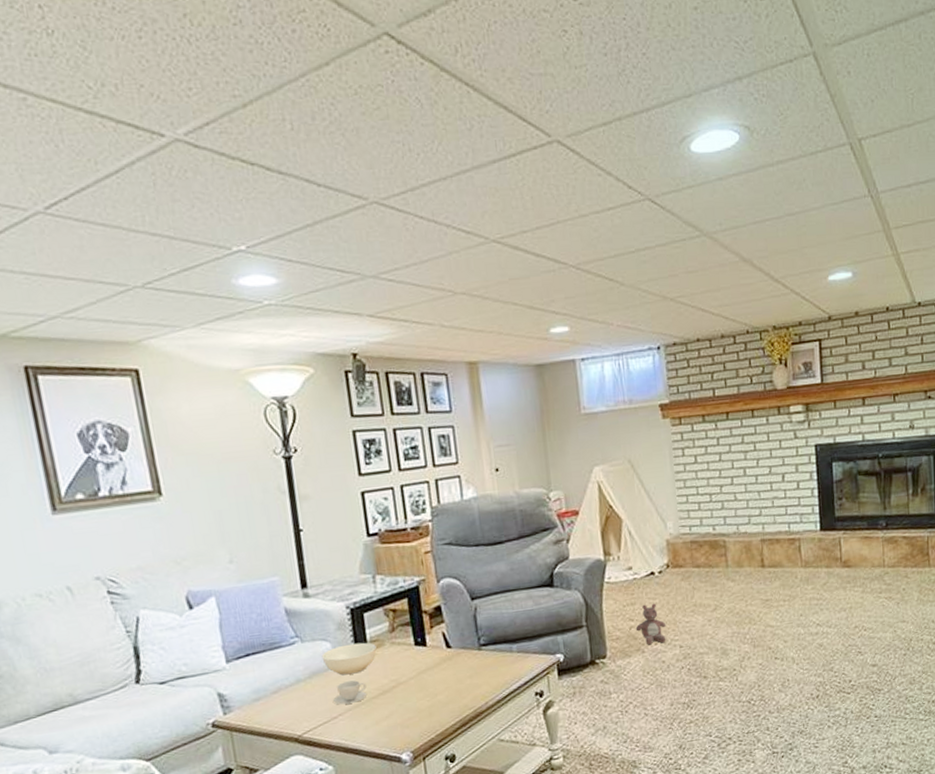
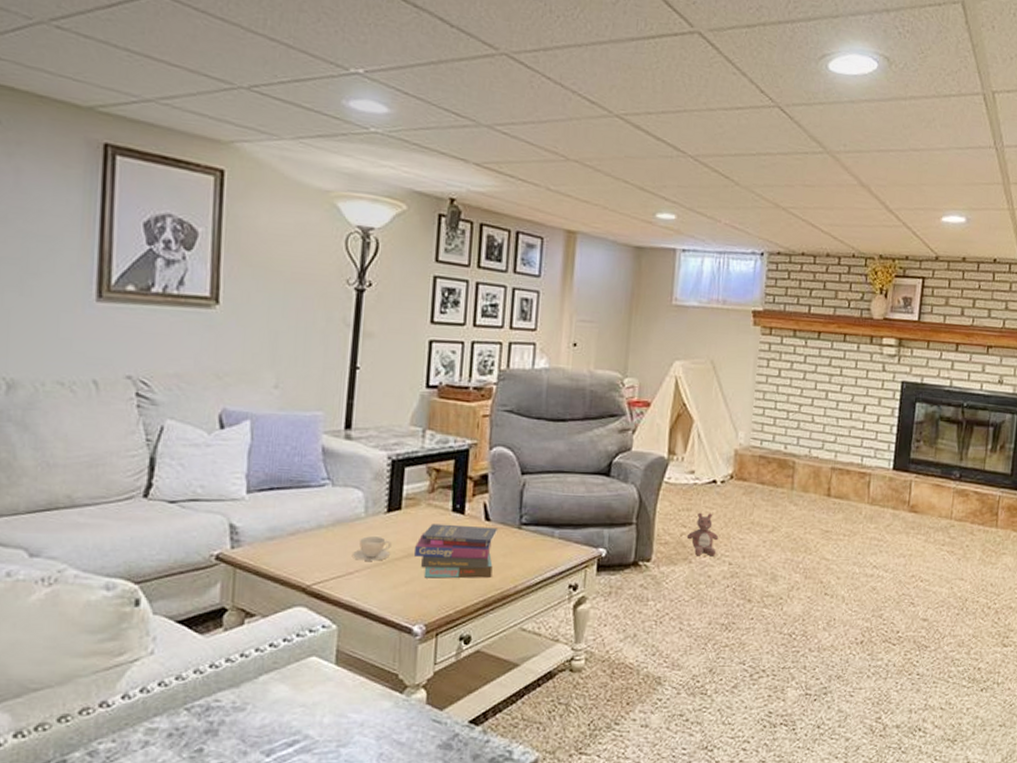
bowl: present [321,642,377,675] -> none [350,497,411,530]
books: none [388,653,463,710] -> present [415,523,499,579]

